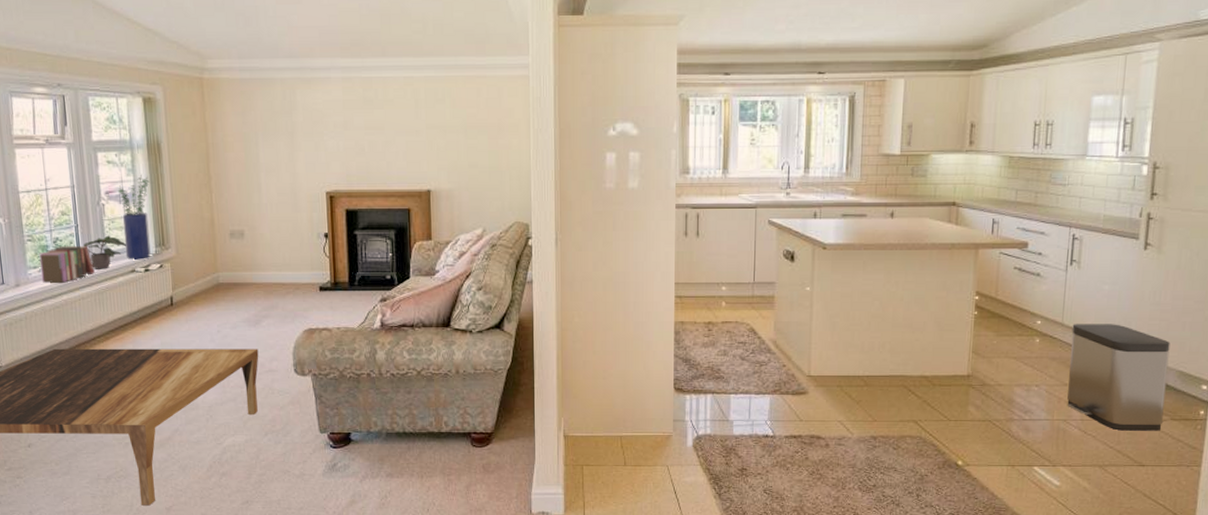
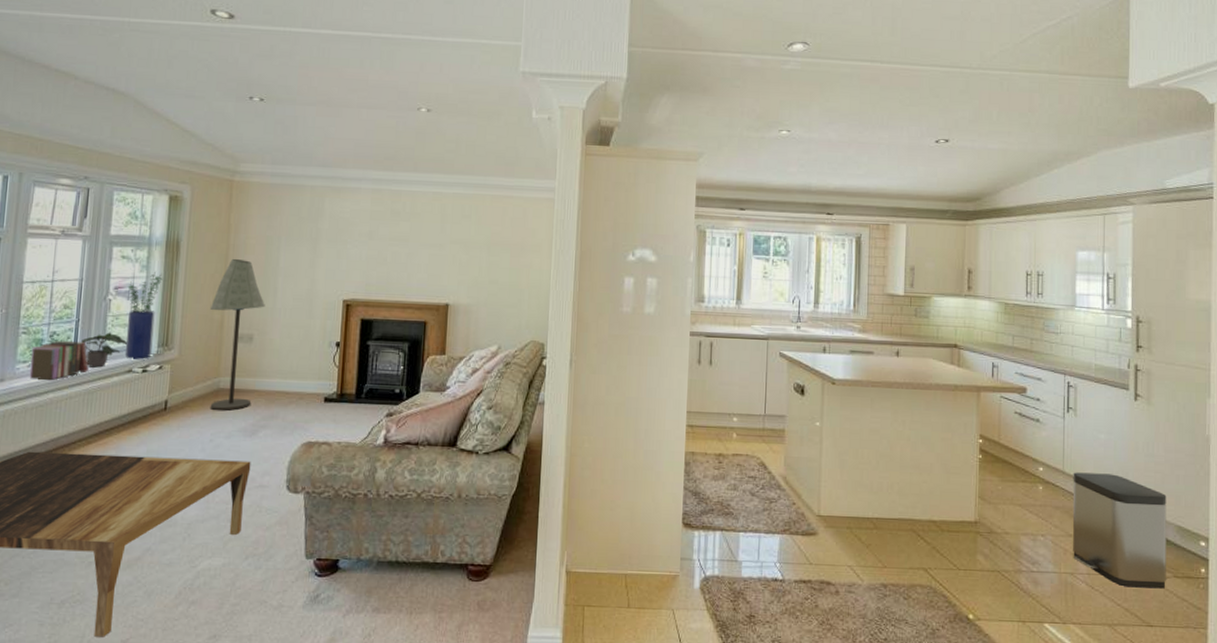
floor lamp: none [198,157,251,304] -> present [209,258,265,411]

